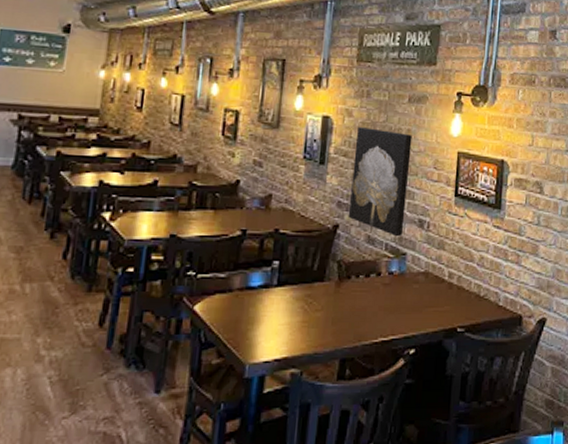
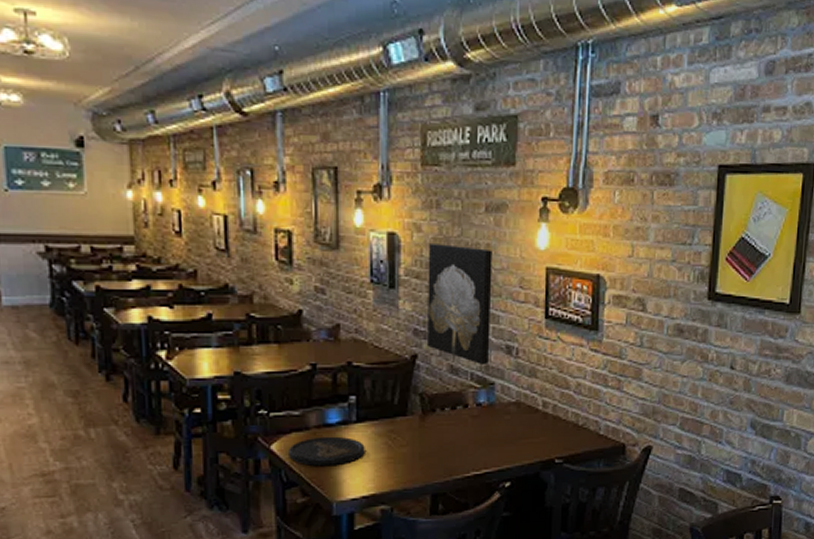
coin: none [210,299,282,327] -> present [289,436,365,466]

